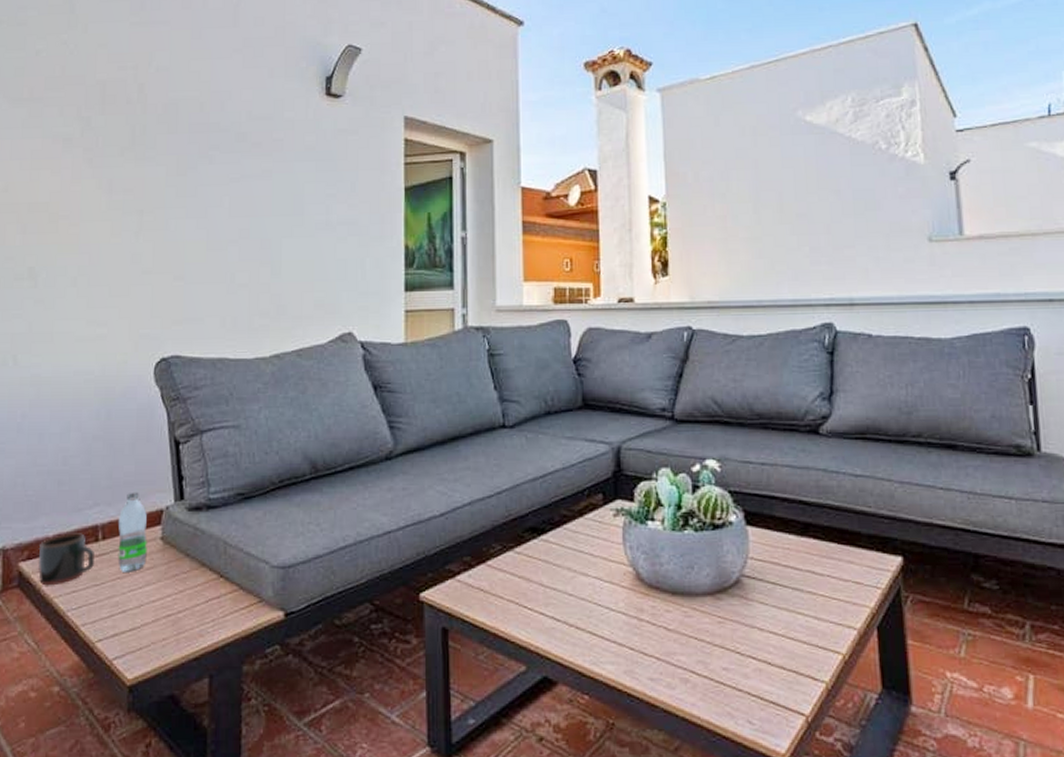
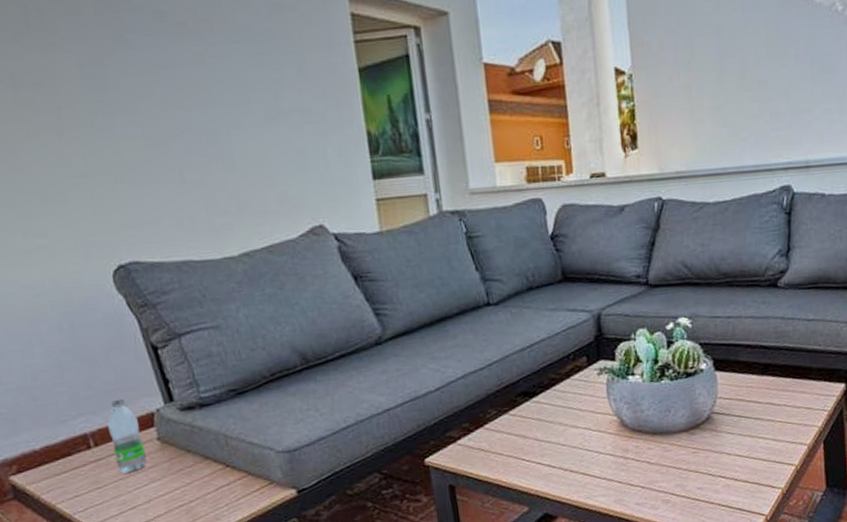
mug: present [37,533,94,585] -> none [27,442,92,494]

